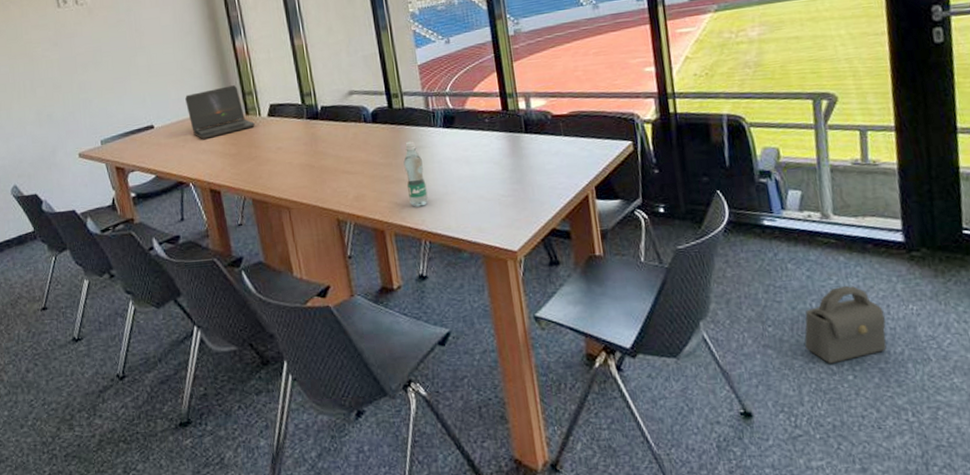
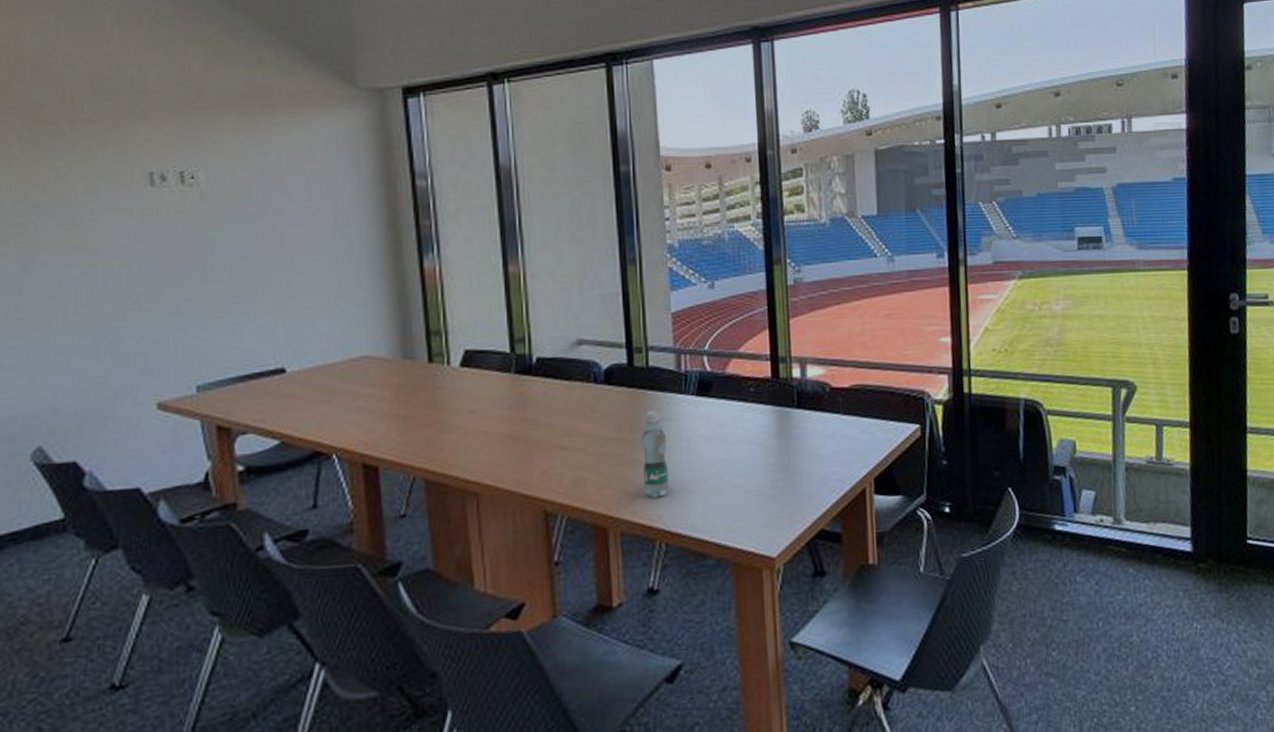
laptop computer: present [185,85,255,140] -> none [340,320,440,394]
handbag: present [804,285,887,364] -> none [1088,601,1170,694]

